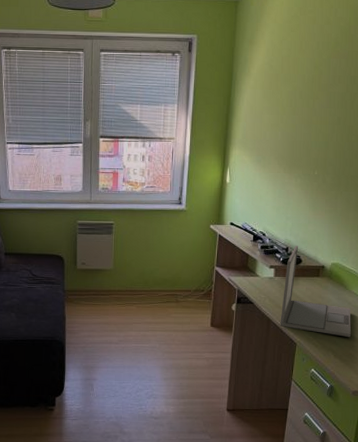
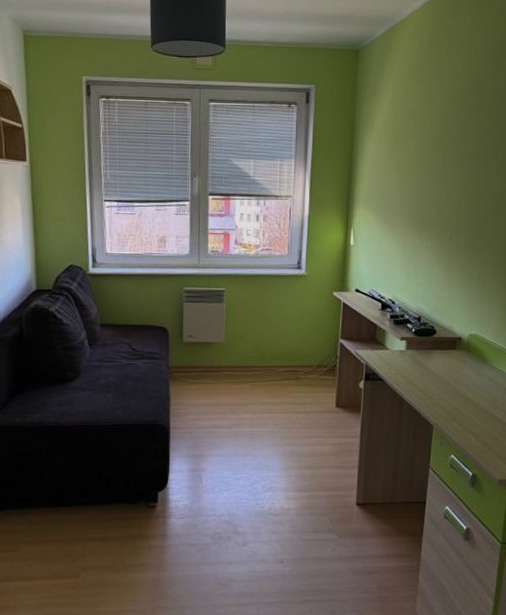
laptop: present [280,246,351,337] -> none [414,315,493,418]

